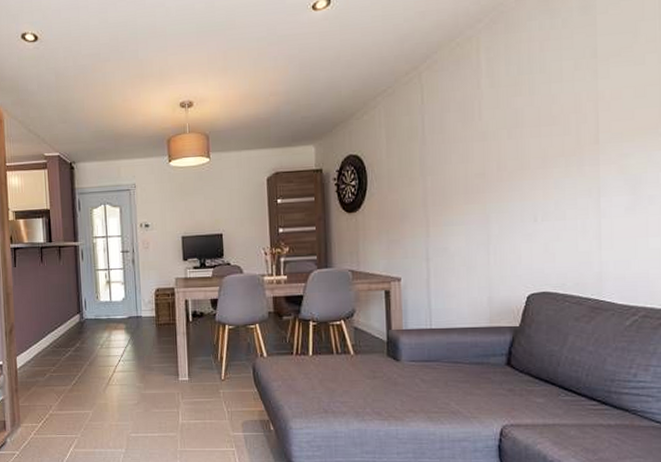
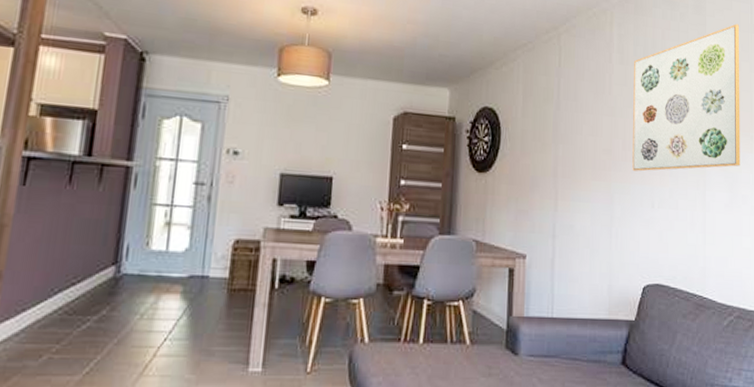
wall art: none [507,13,646,190] -> present [632,24,741,172]

